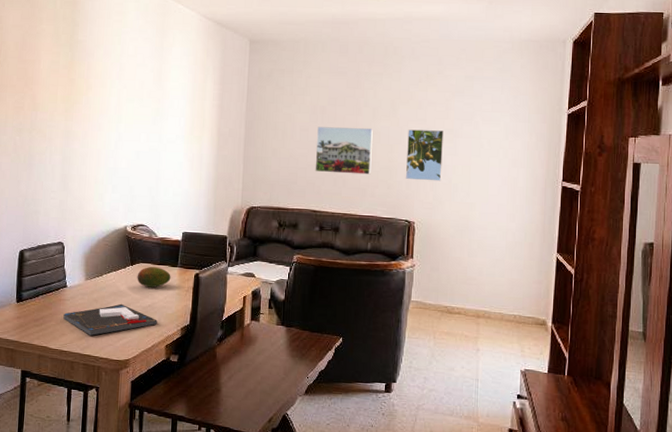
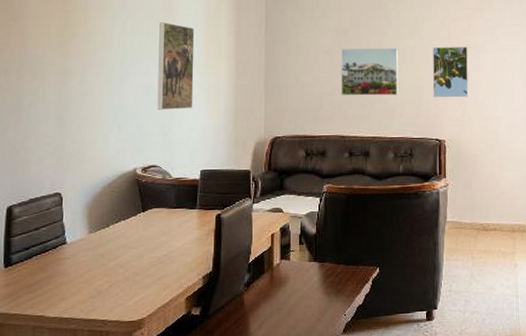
board game: present [63,303,157,336] -> none [63,256,175,297]
fruit: present [137,267,171,288] -> none [150,211,189,235]
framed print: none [146,93,182,175] -> present [157,22,195,110]

